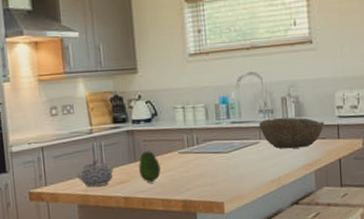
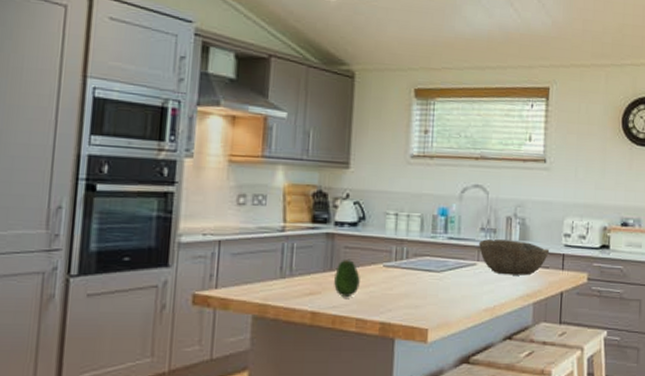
teapot: present [76,159,116,187] -> none [256,262,308,295]

